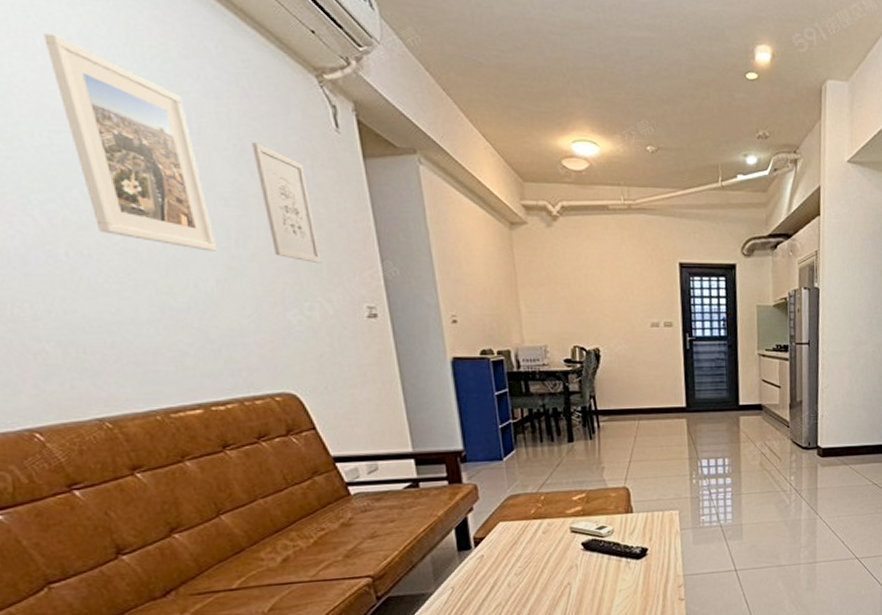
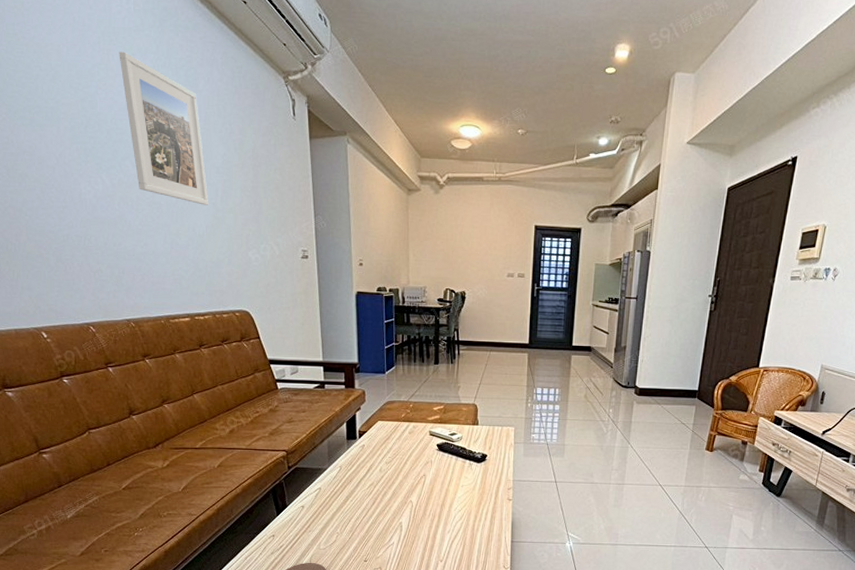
wall art: present [251,143,322,264] -> none [237,127,275,217]

